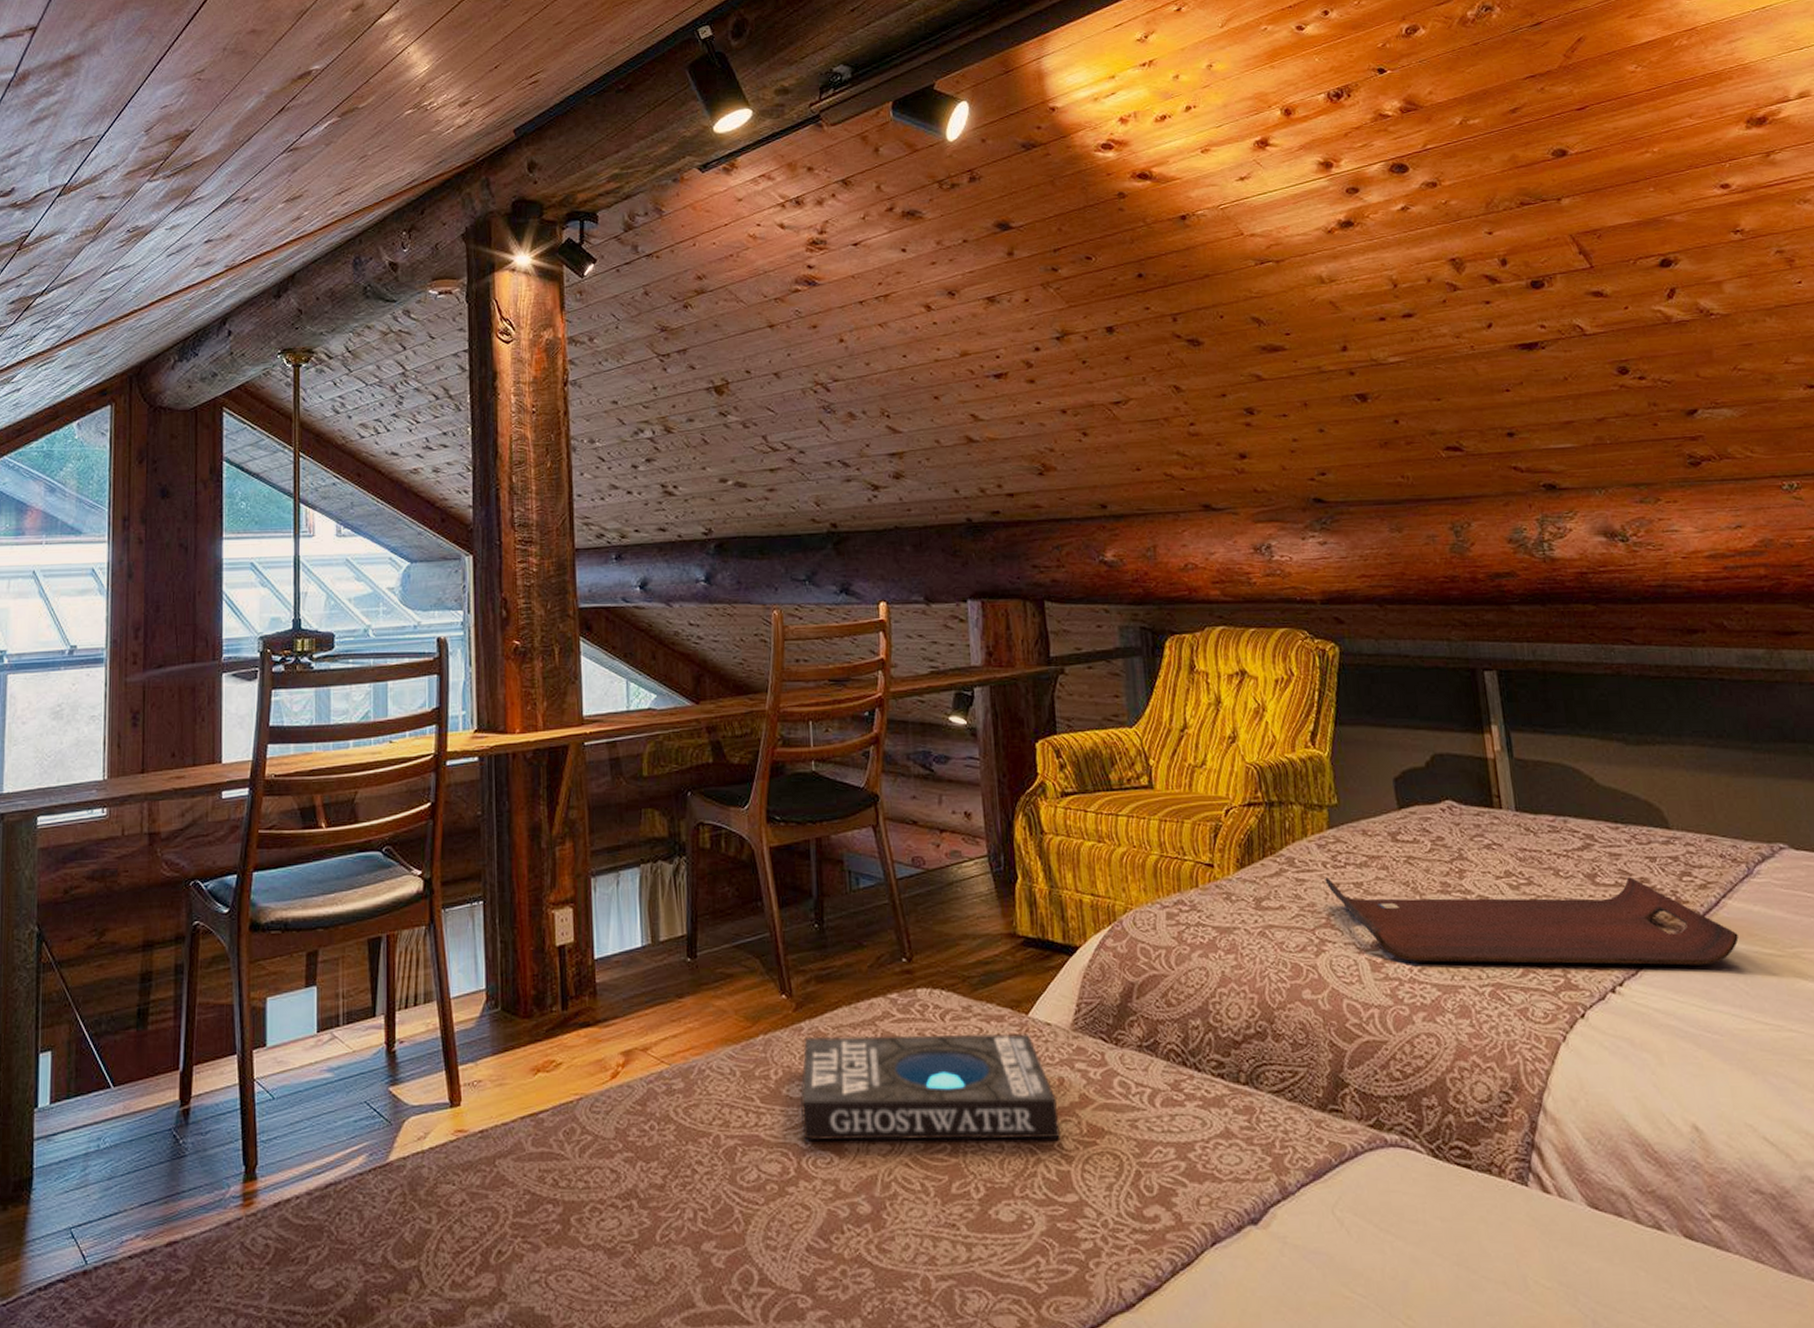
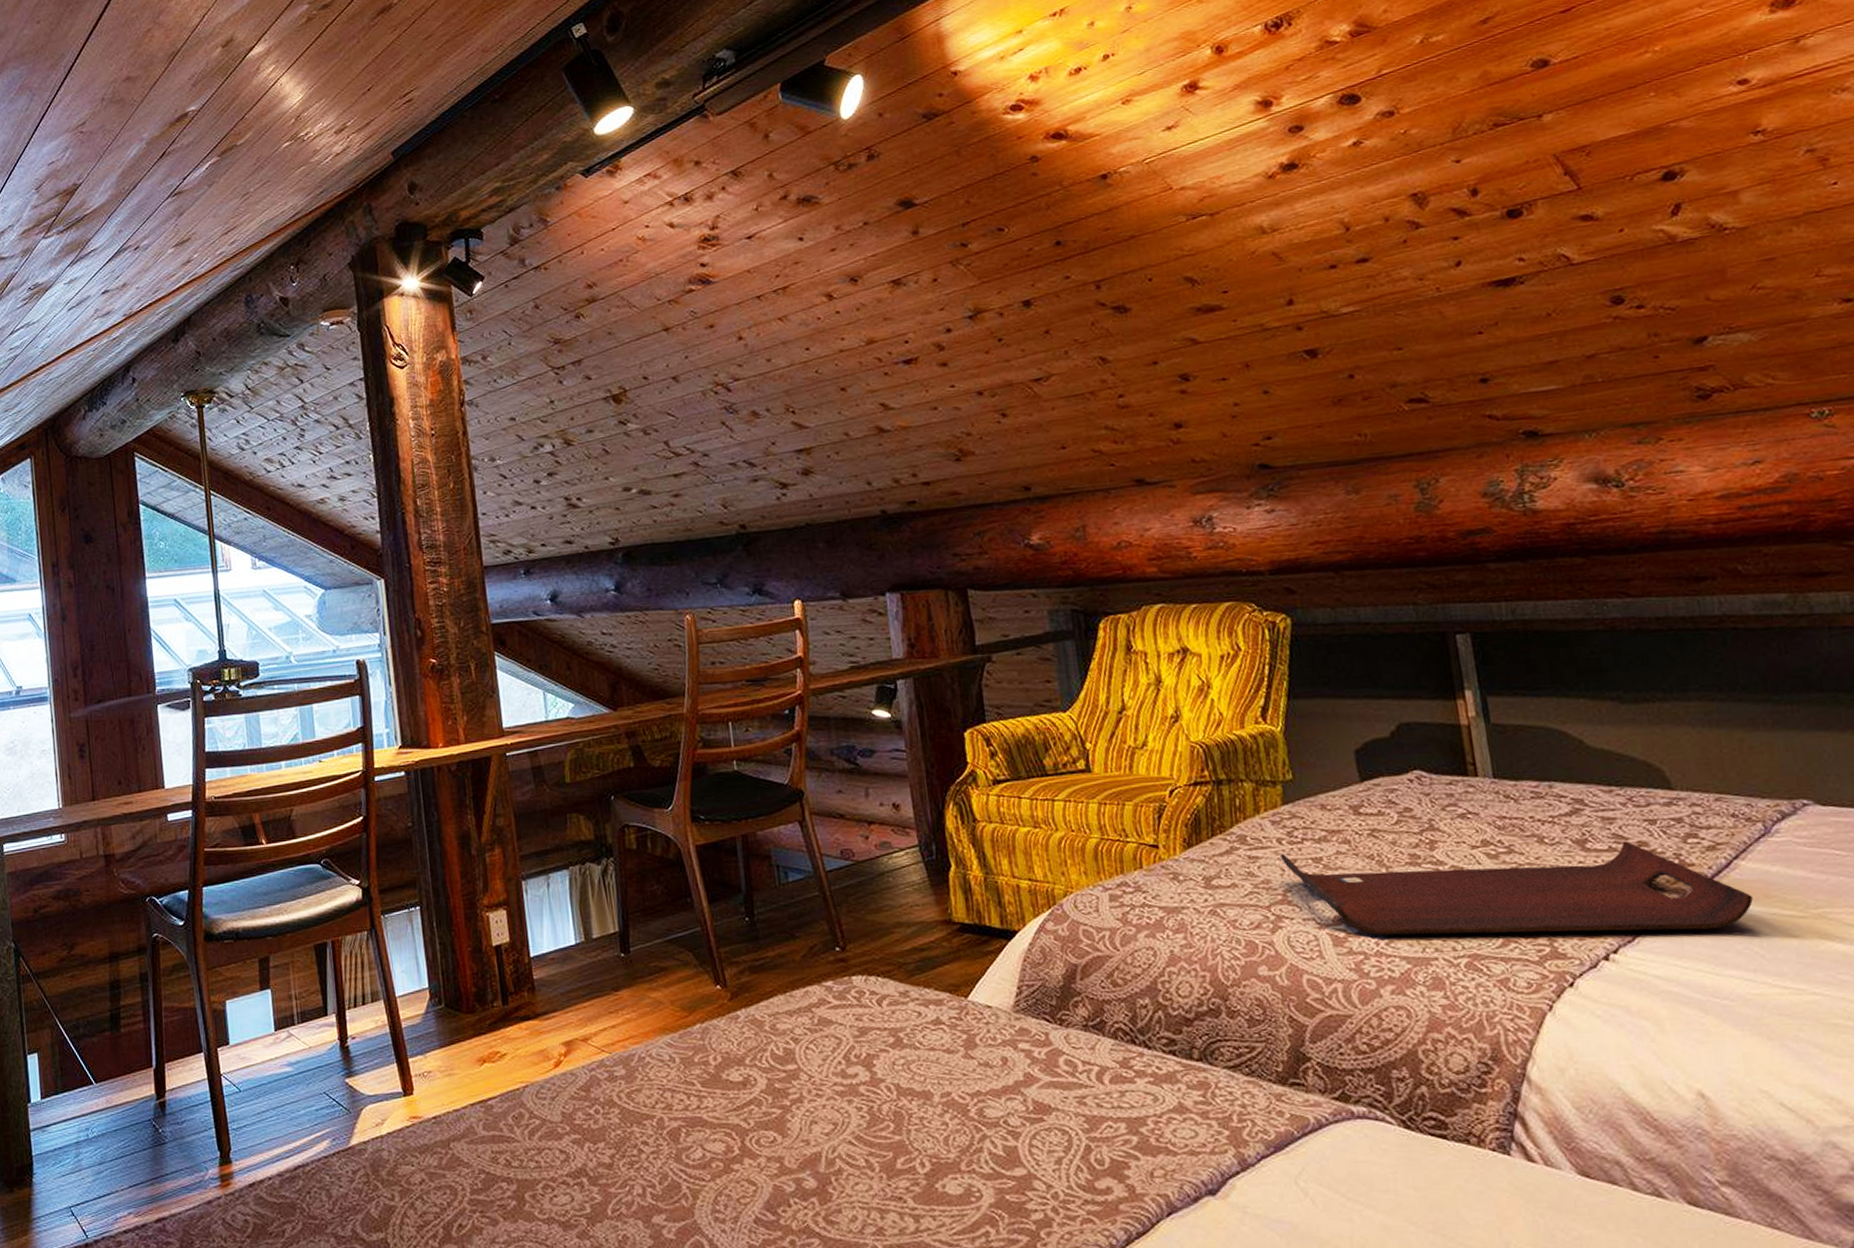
book: present [800,1033,1061,1141] -> none [740,1016,1007,1122]

